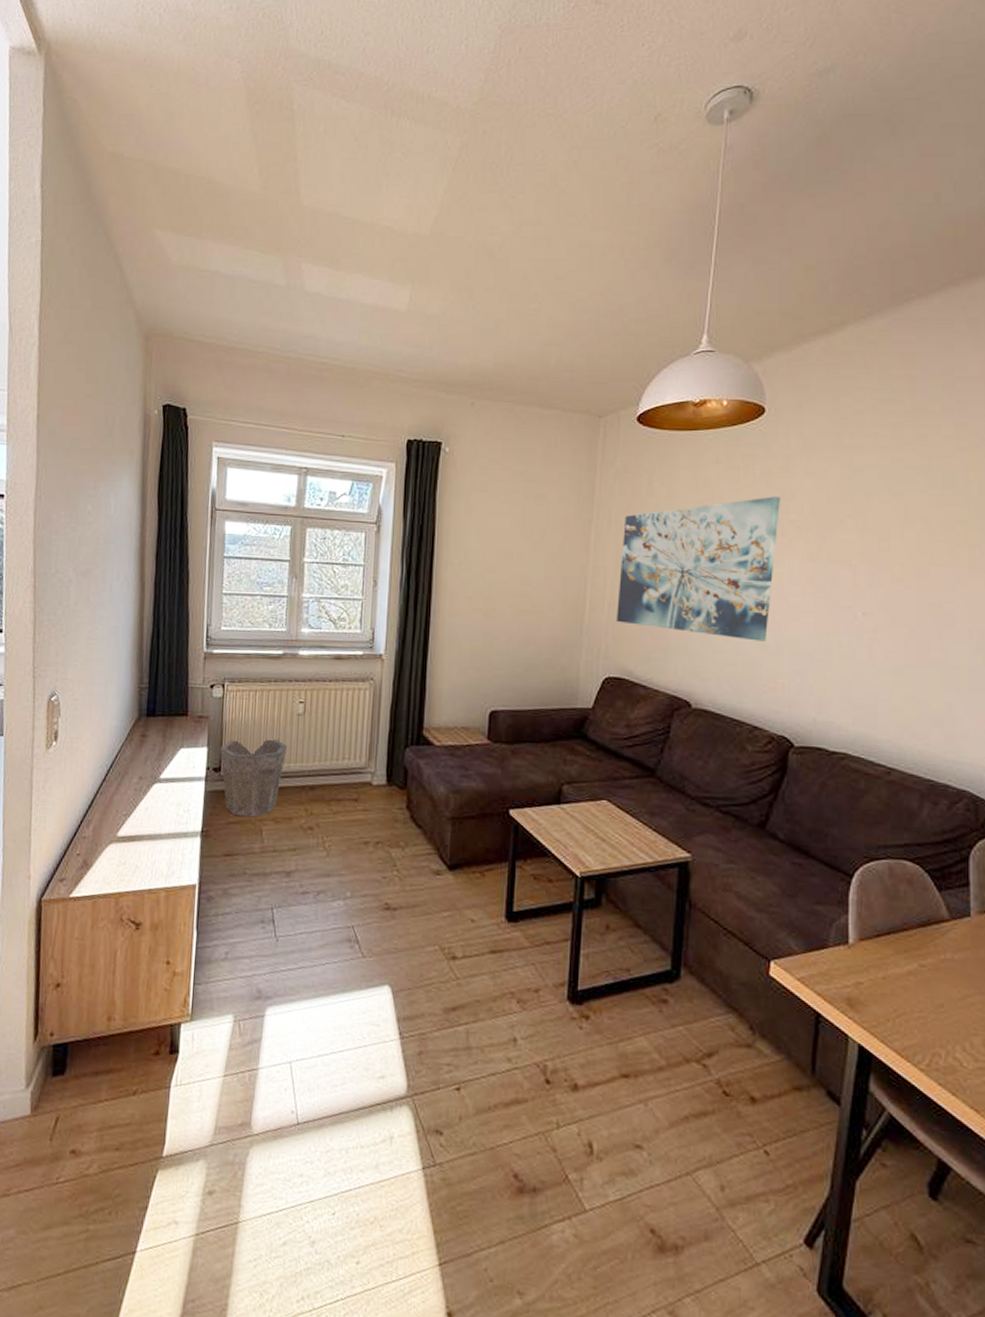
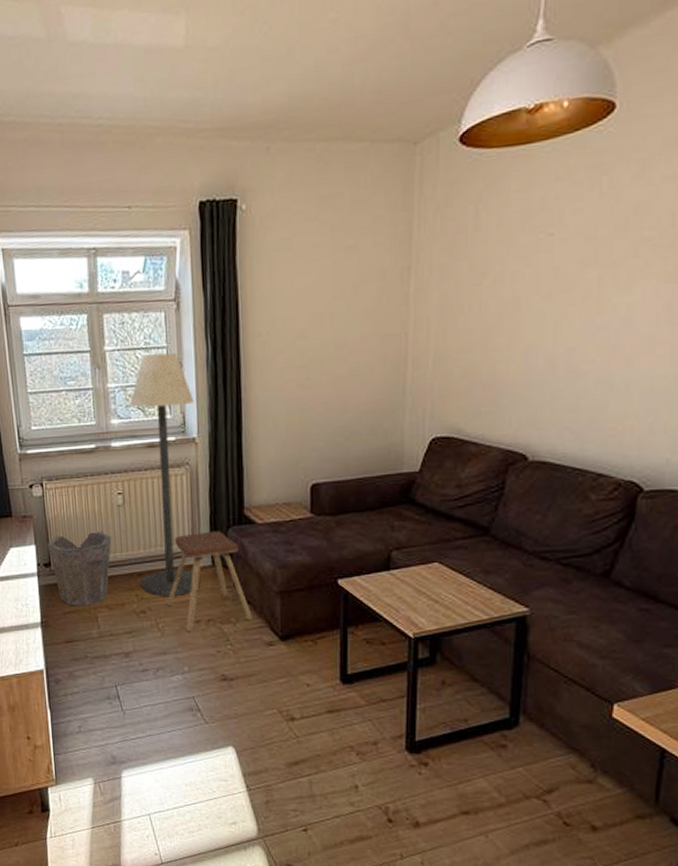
floor lamp: none [312,570,385,814] -> present [130,353,200,596]
music stool: none [336,749,422,854] -> present [166,531,252,632]
wall art: present [616,497,780,641] -> none [442,211,633,382]

